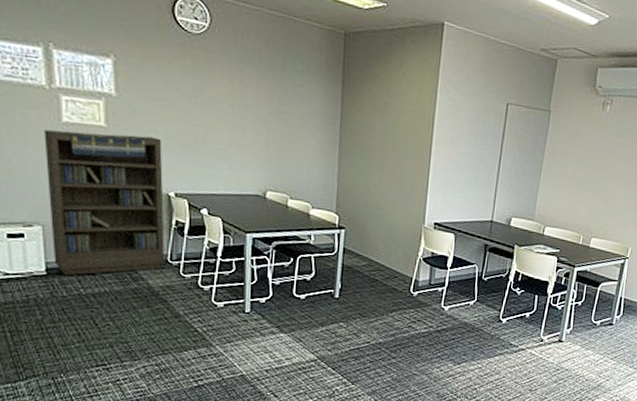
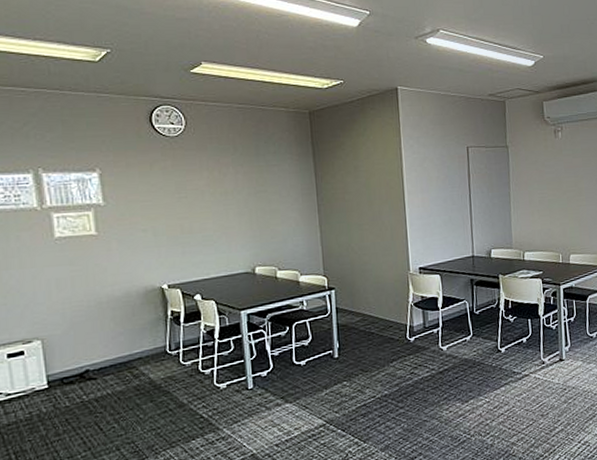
bookcase: present [44,130,165,276] -> none [38,236,165,386]

